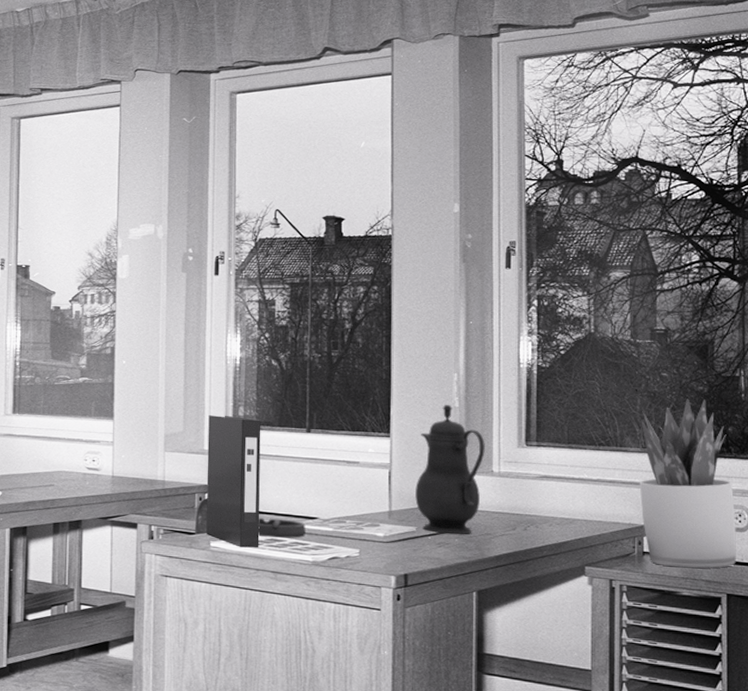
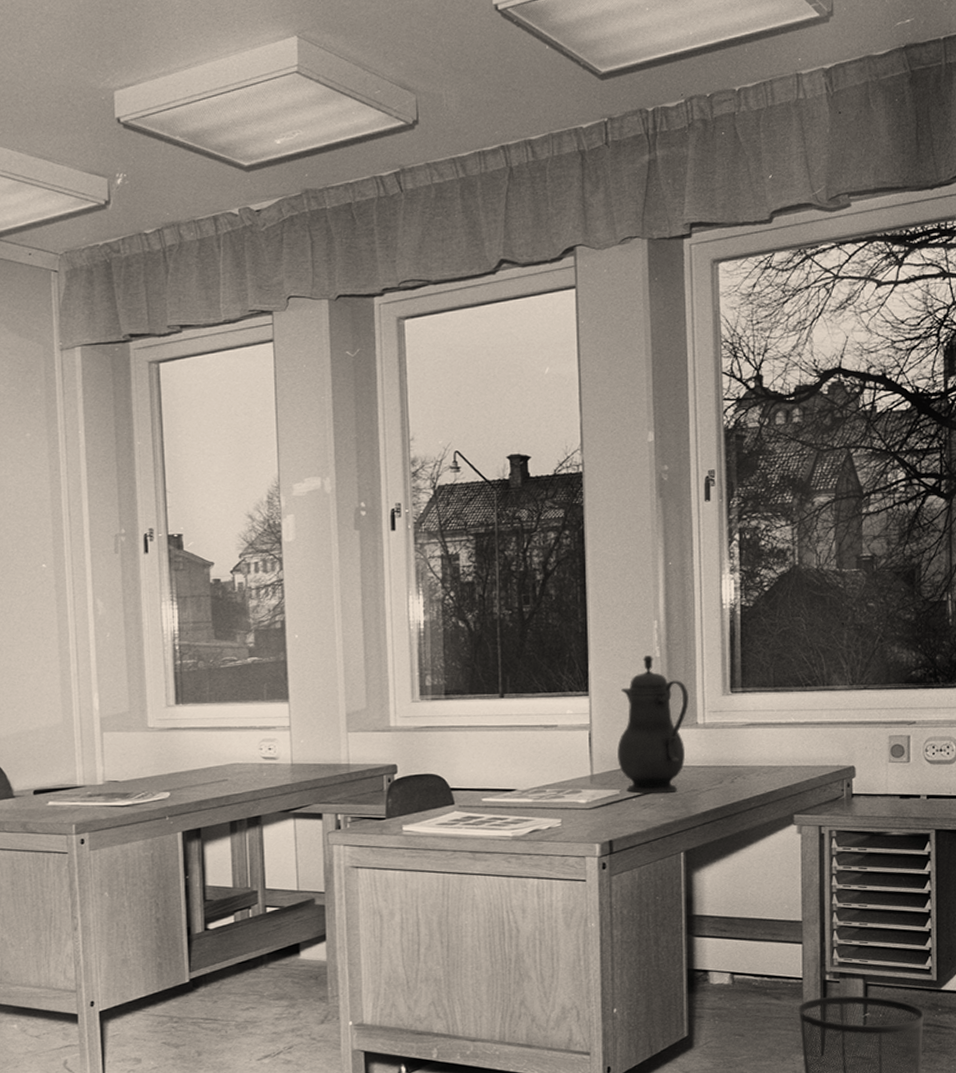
binder: present [206,415,261,548] -> none [393,687,455,829]
ashtray: present [258,517,306,539] -> none [453,794,504,816]
planter: present [639,399,736,569] -> none [847,628,944,807]

